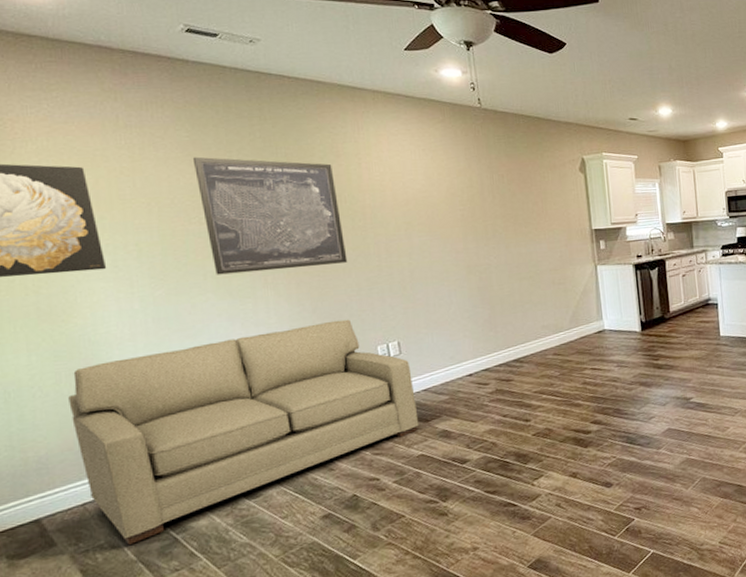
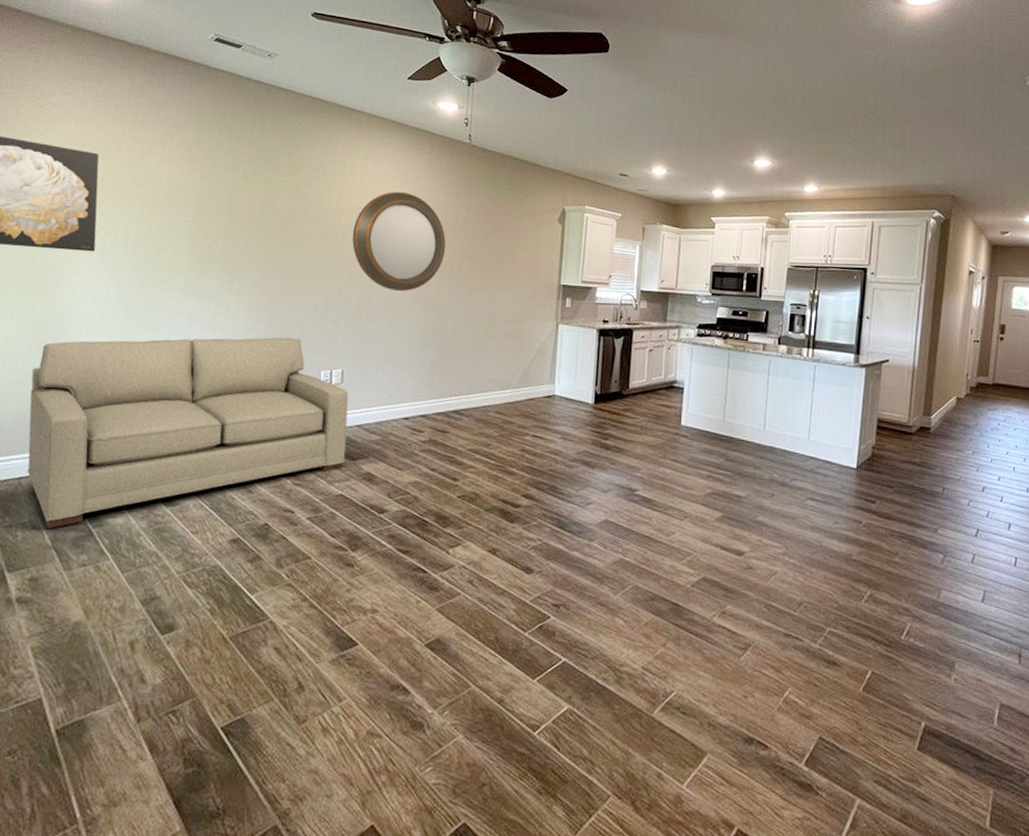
wall art: present [192,156,348,275] -> none [188,157,317,280]
home mirror: none [379,163,477,260] -> present [352,192,446,292]

